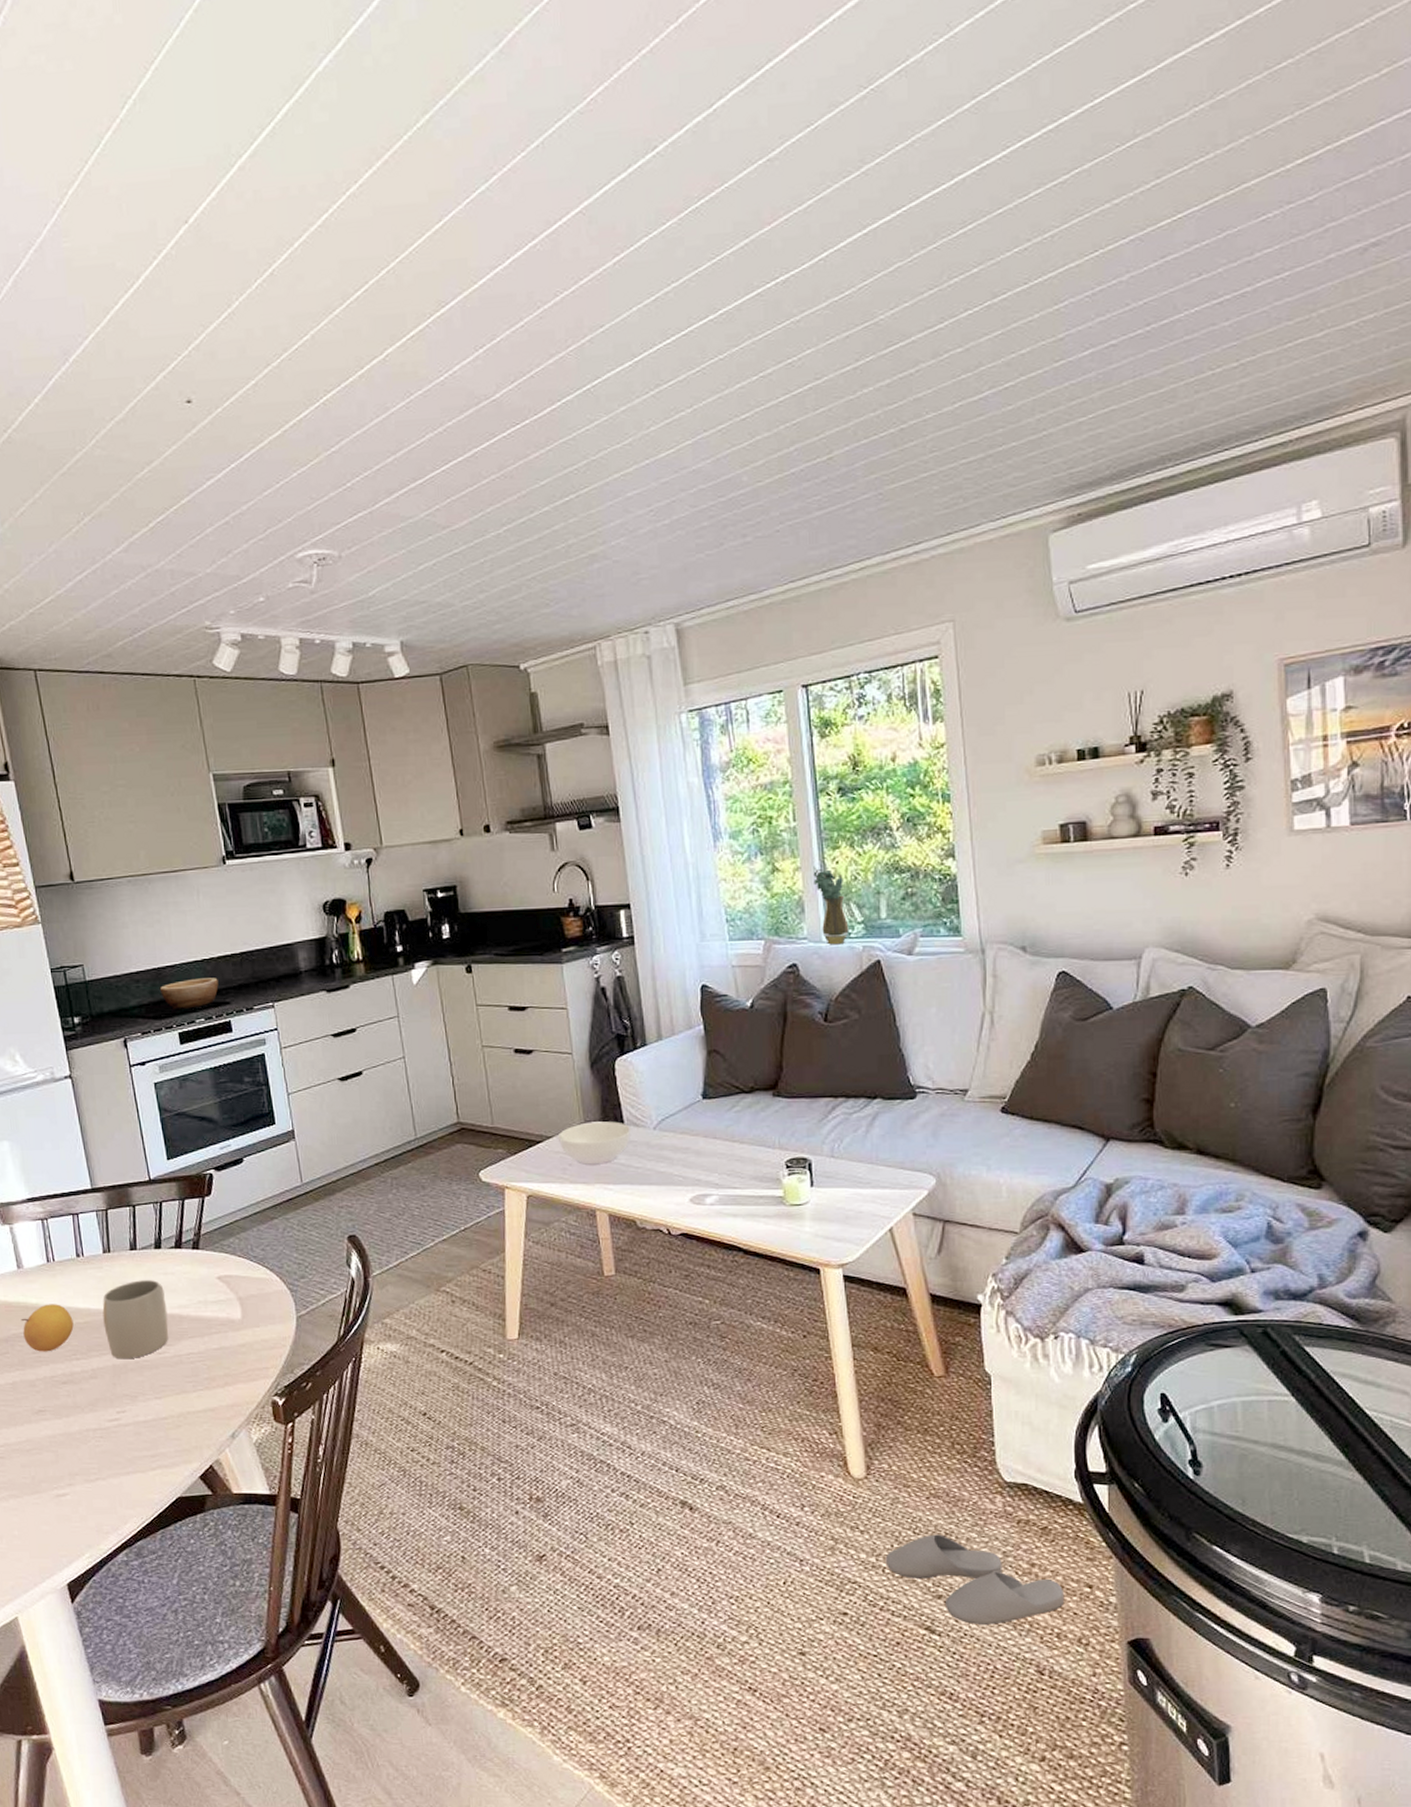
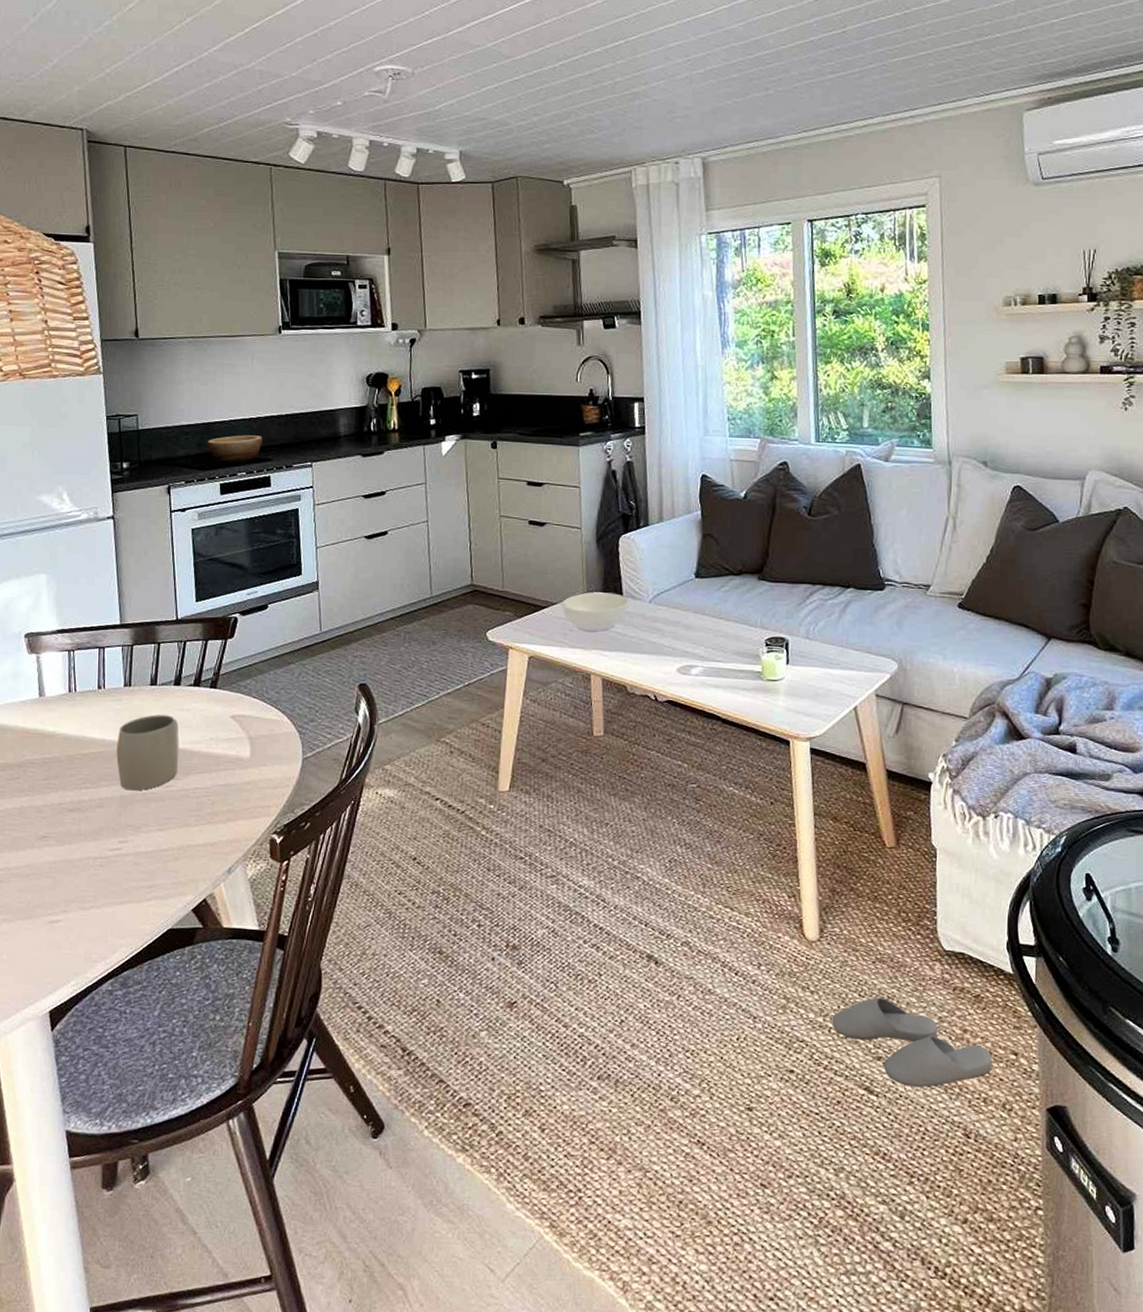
fruit: present [21,1304,74,1352] -> none [36,732,87,779]
vase: present [813,867,849,945] -> none [807,377,835,448]

